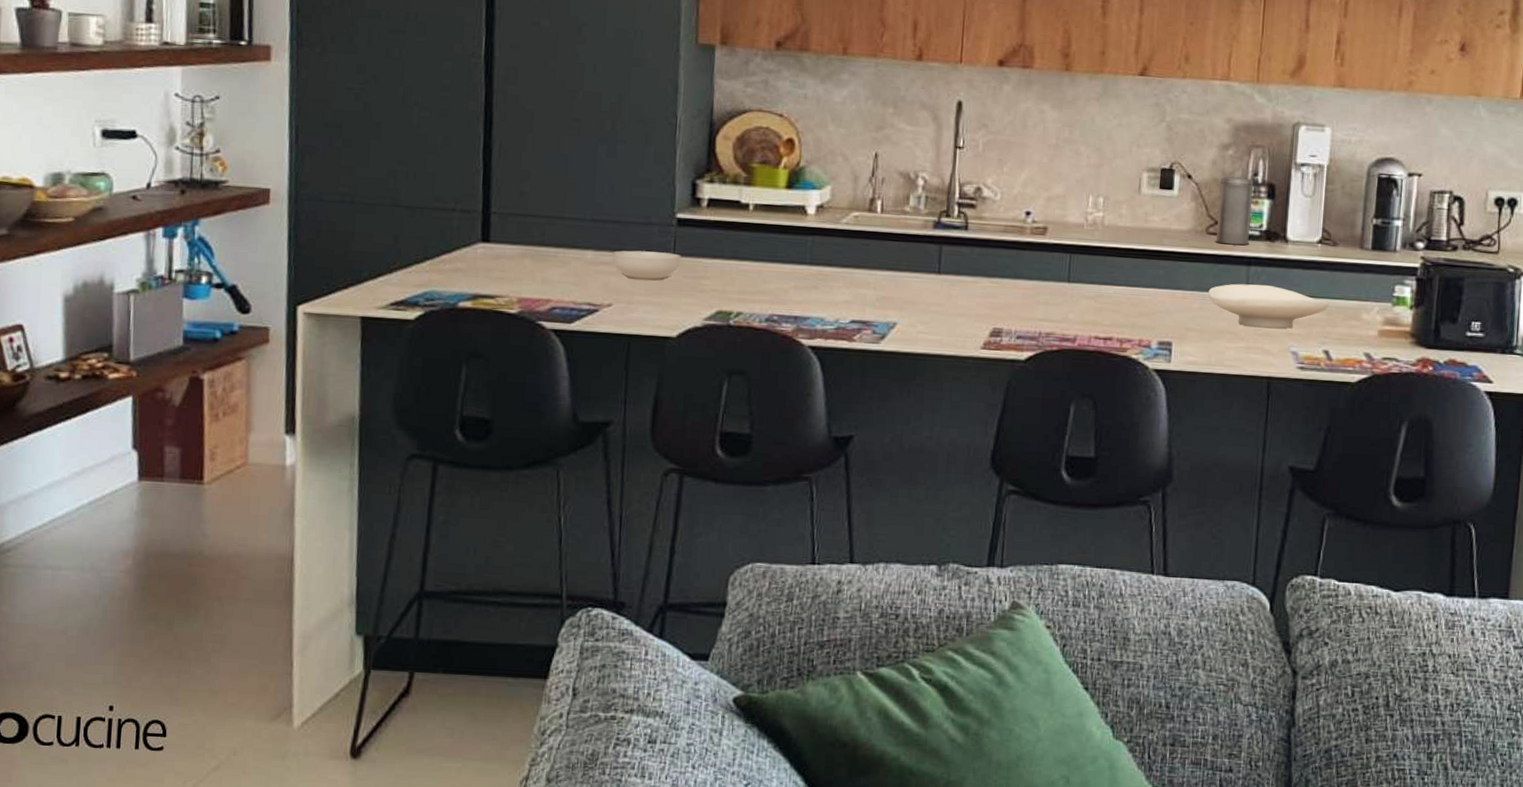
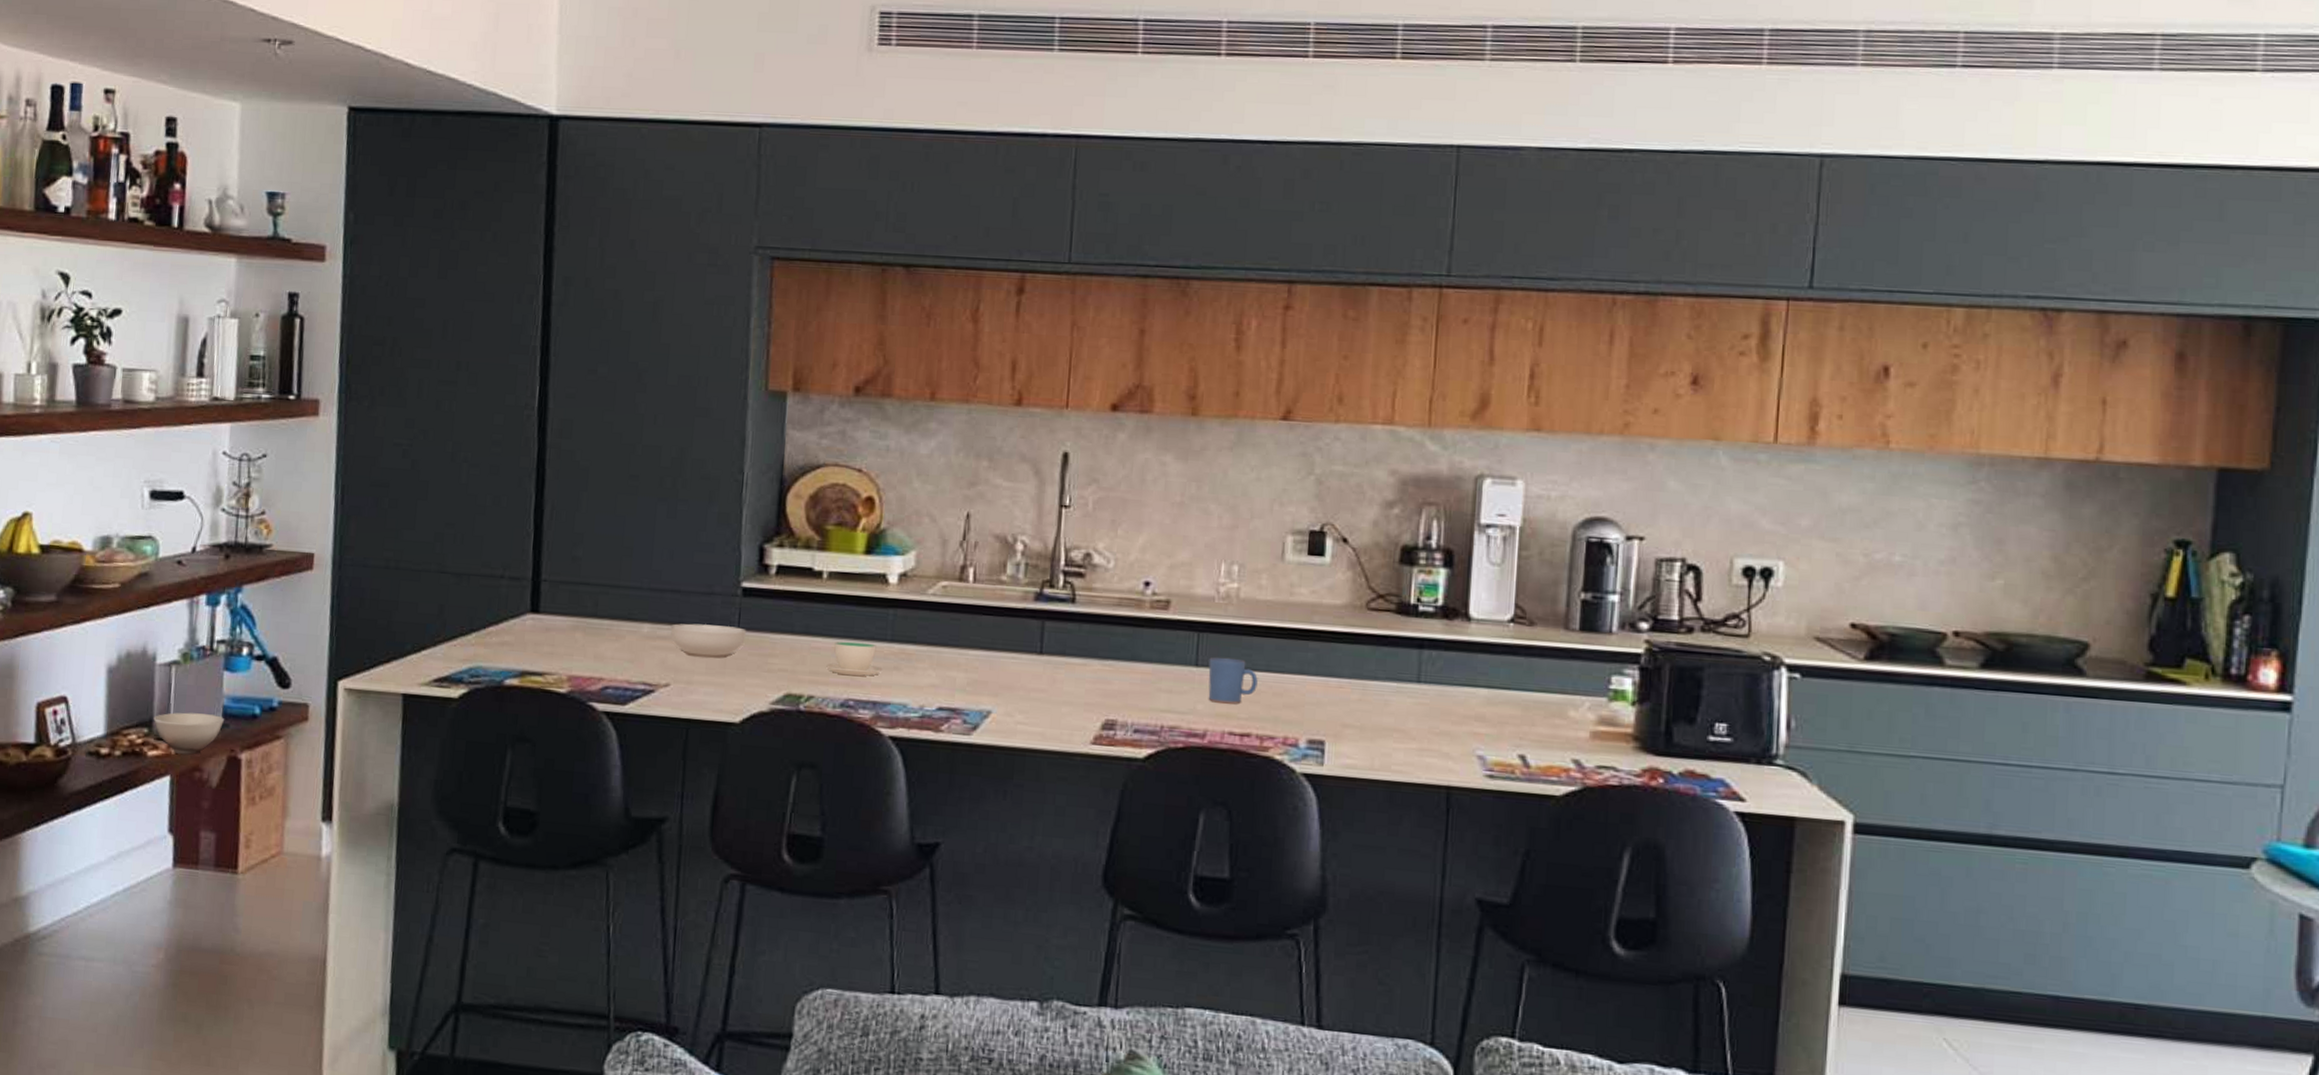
bowl: none [113,337,186,377] -> present [153,712,225,755]
cup: none [753,265,802,295] -> present [826,641,881,676]
mug: none [1078,274,1119,314] -> present [1208,657,1258,705]
decorative bowl: present [1208,283,1329,329] -> none [1369,670,1525,727]
canister: present [1215,176,1254,246] -> none [1378,540,1426,625]

